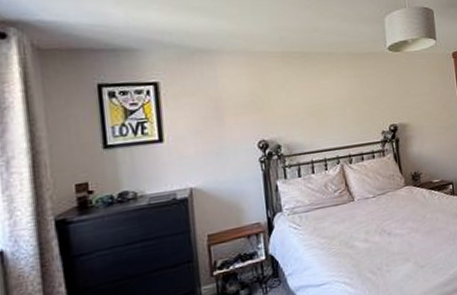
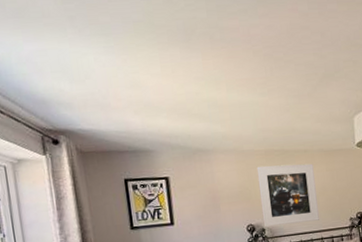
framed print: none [271,68,346,144] -> present [256,163,319,228]

